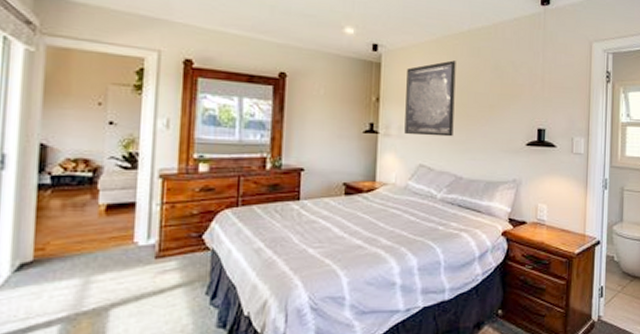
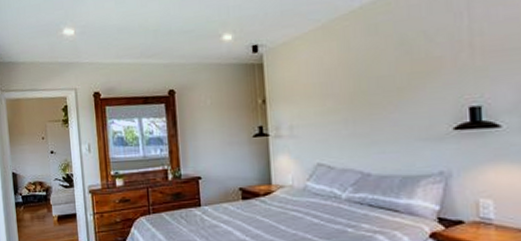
wall art: present [404,60,456,137] -> none [292,45,354,134]

